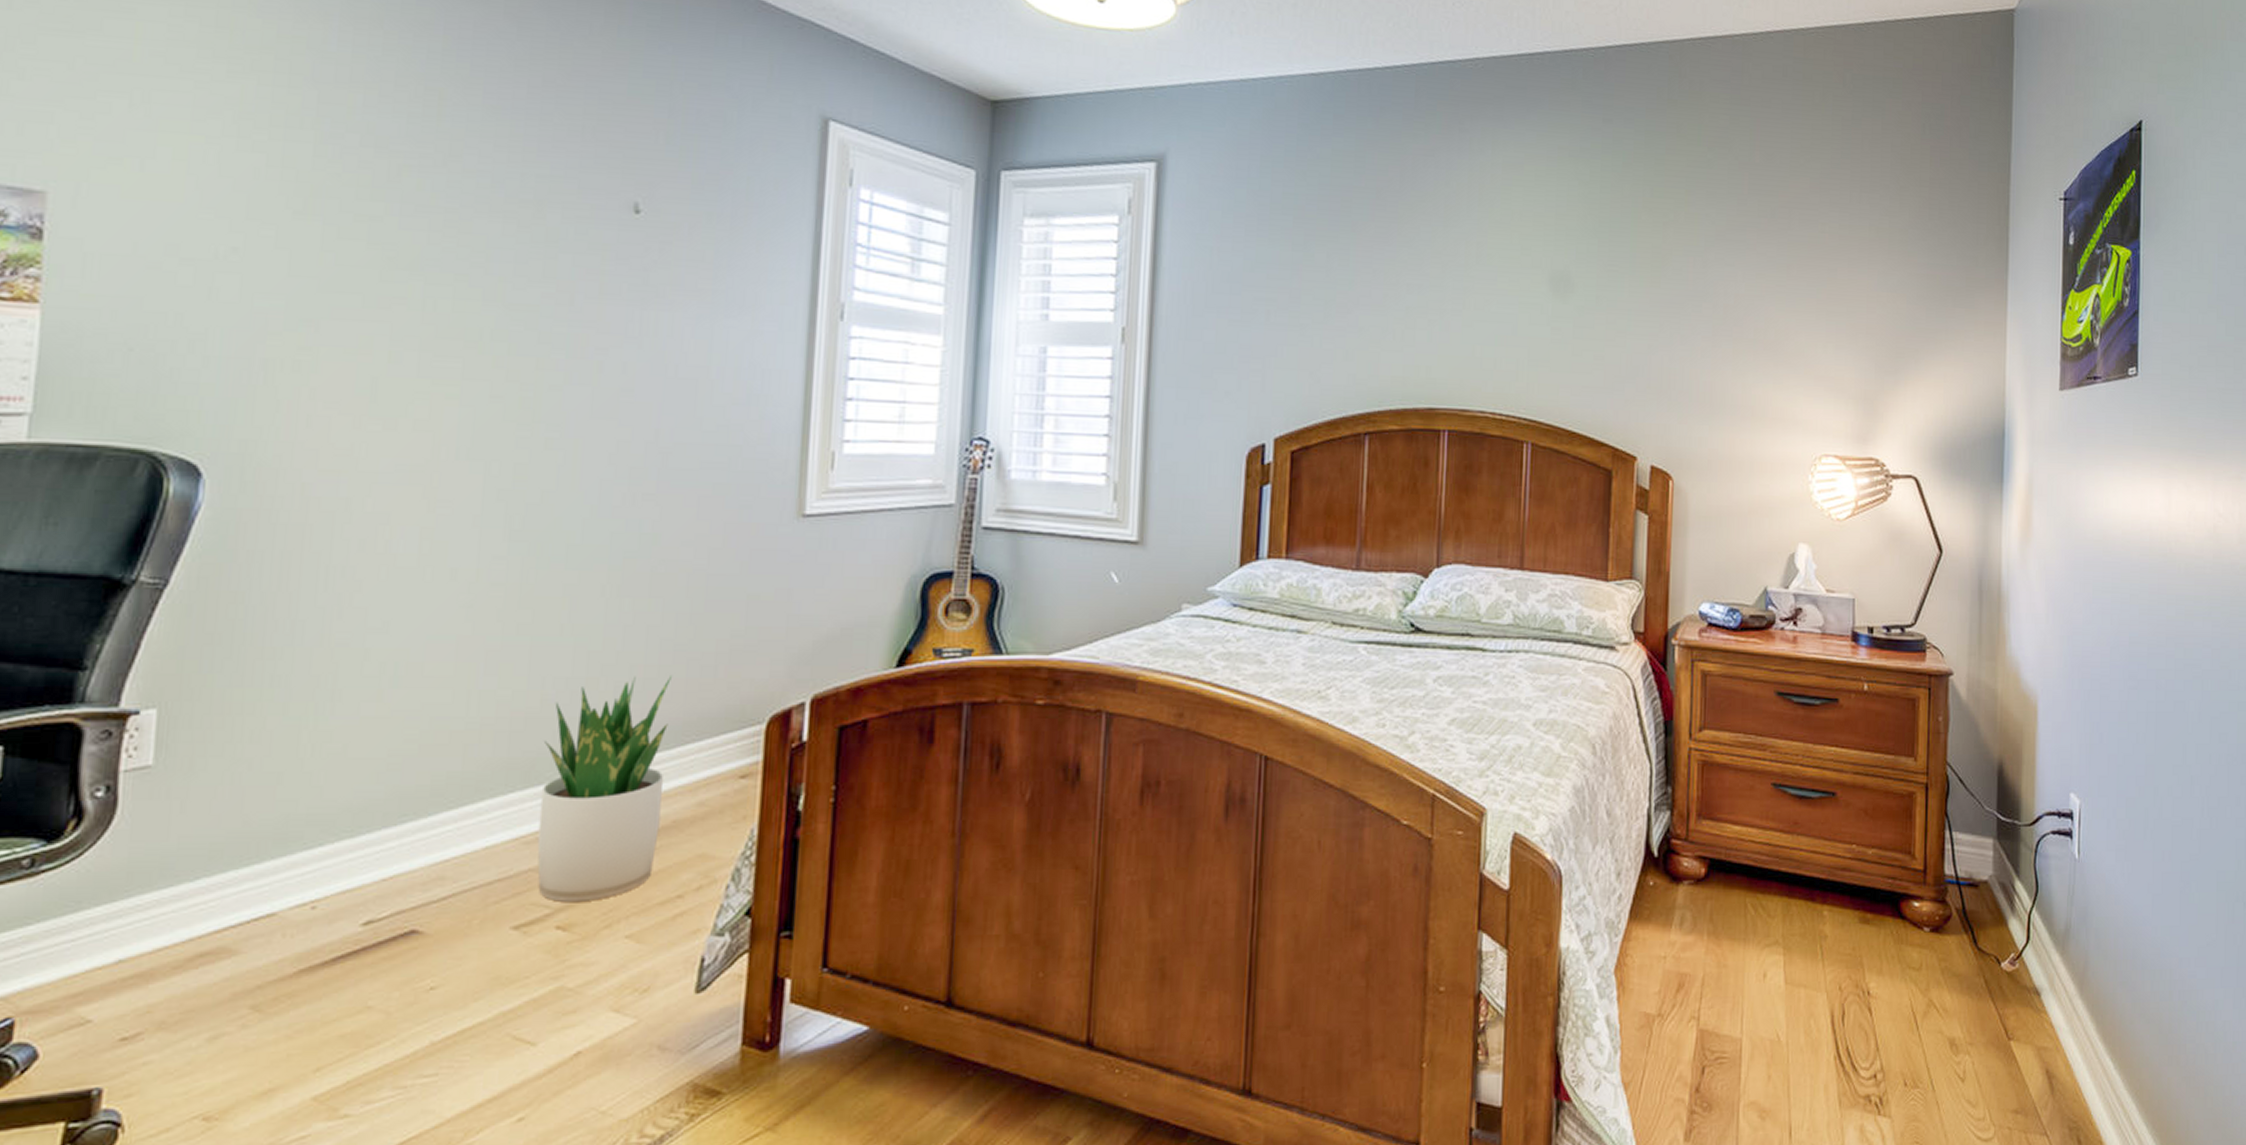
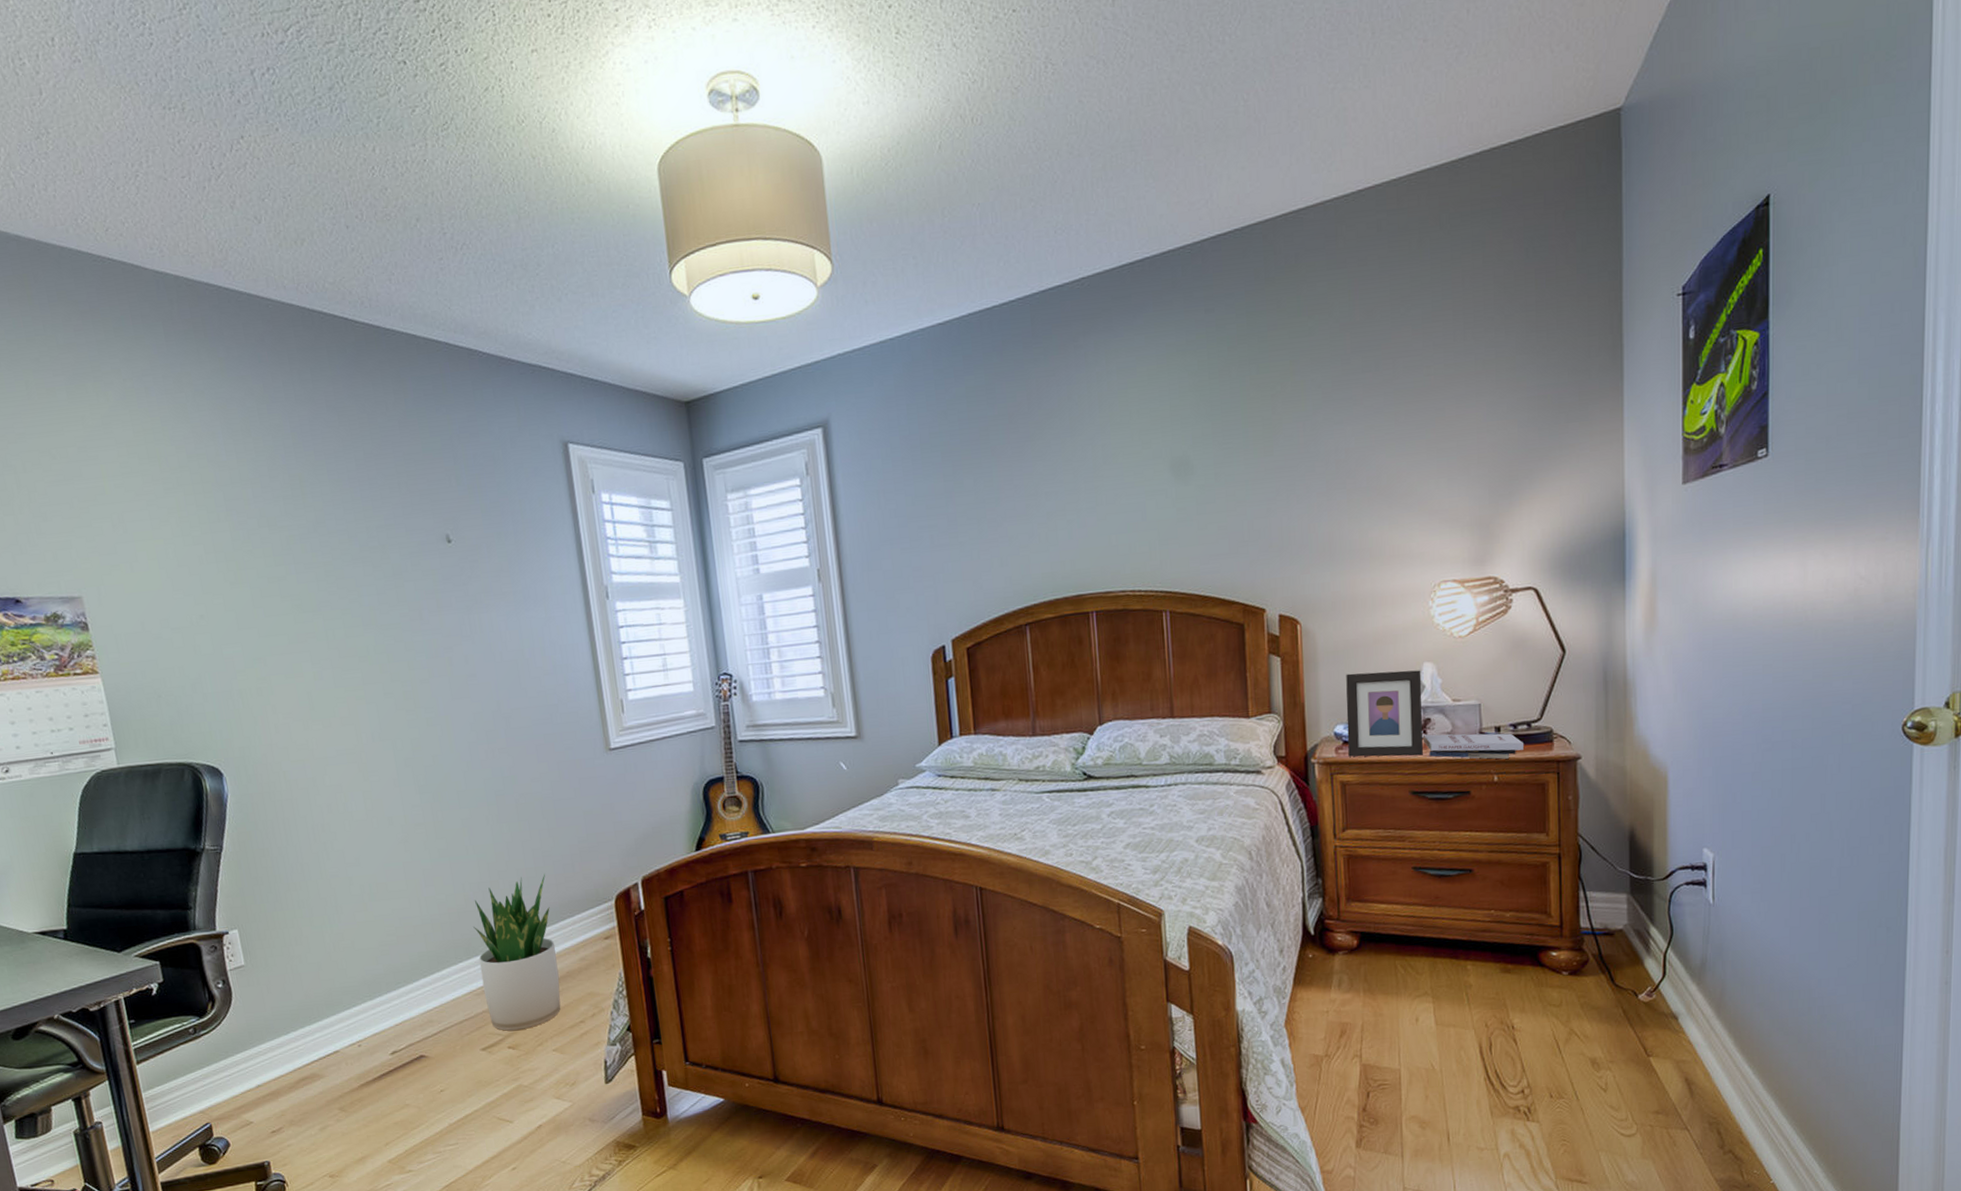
picture frame: none [1712,544,1796,650] -> present [1346,670,1423,757]
books: none [1792,626,1896,665] -> present [1422,733,1523,759]

